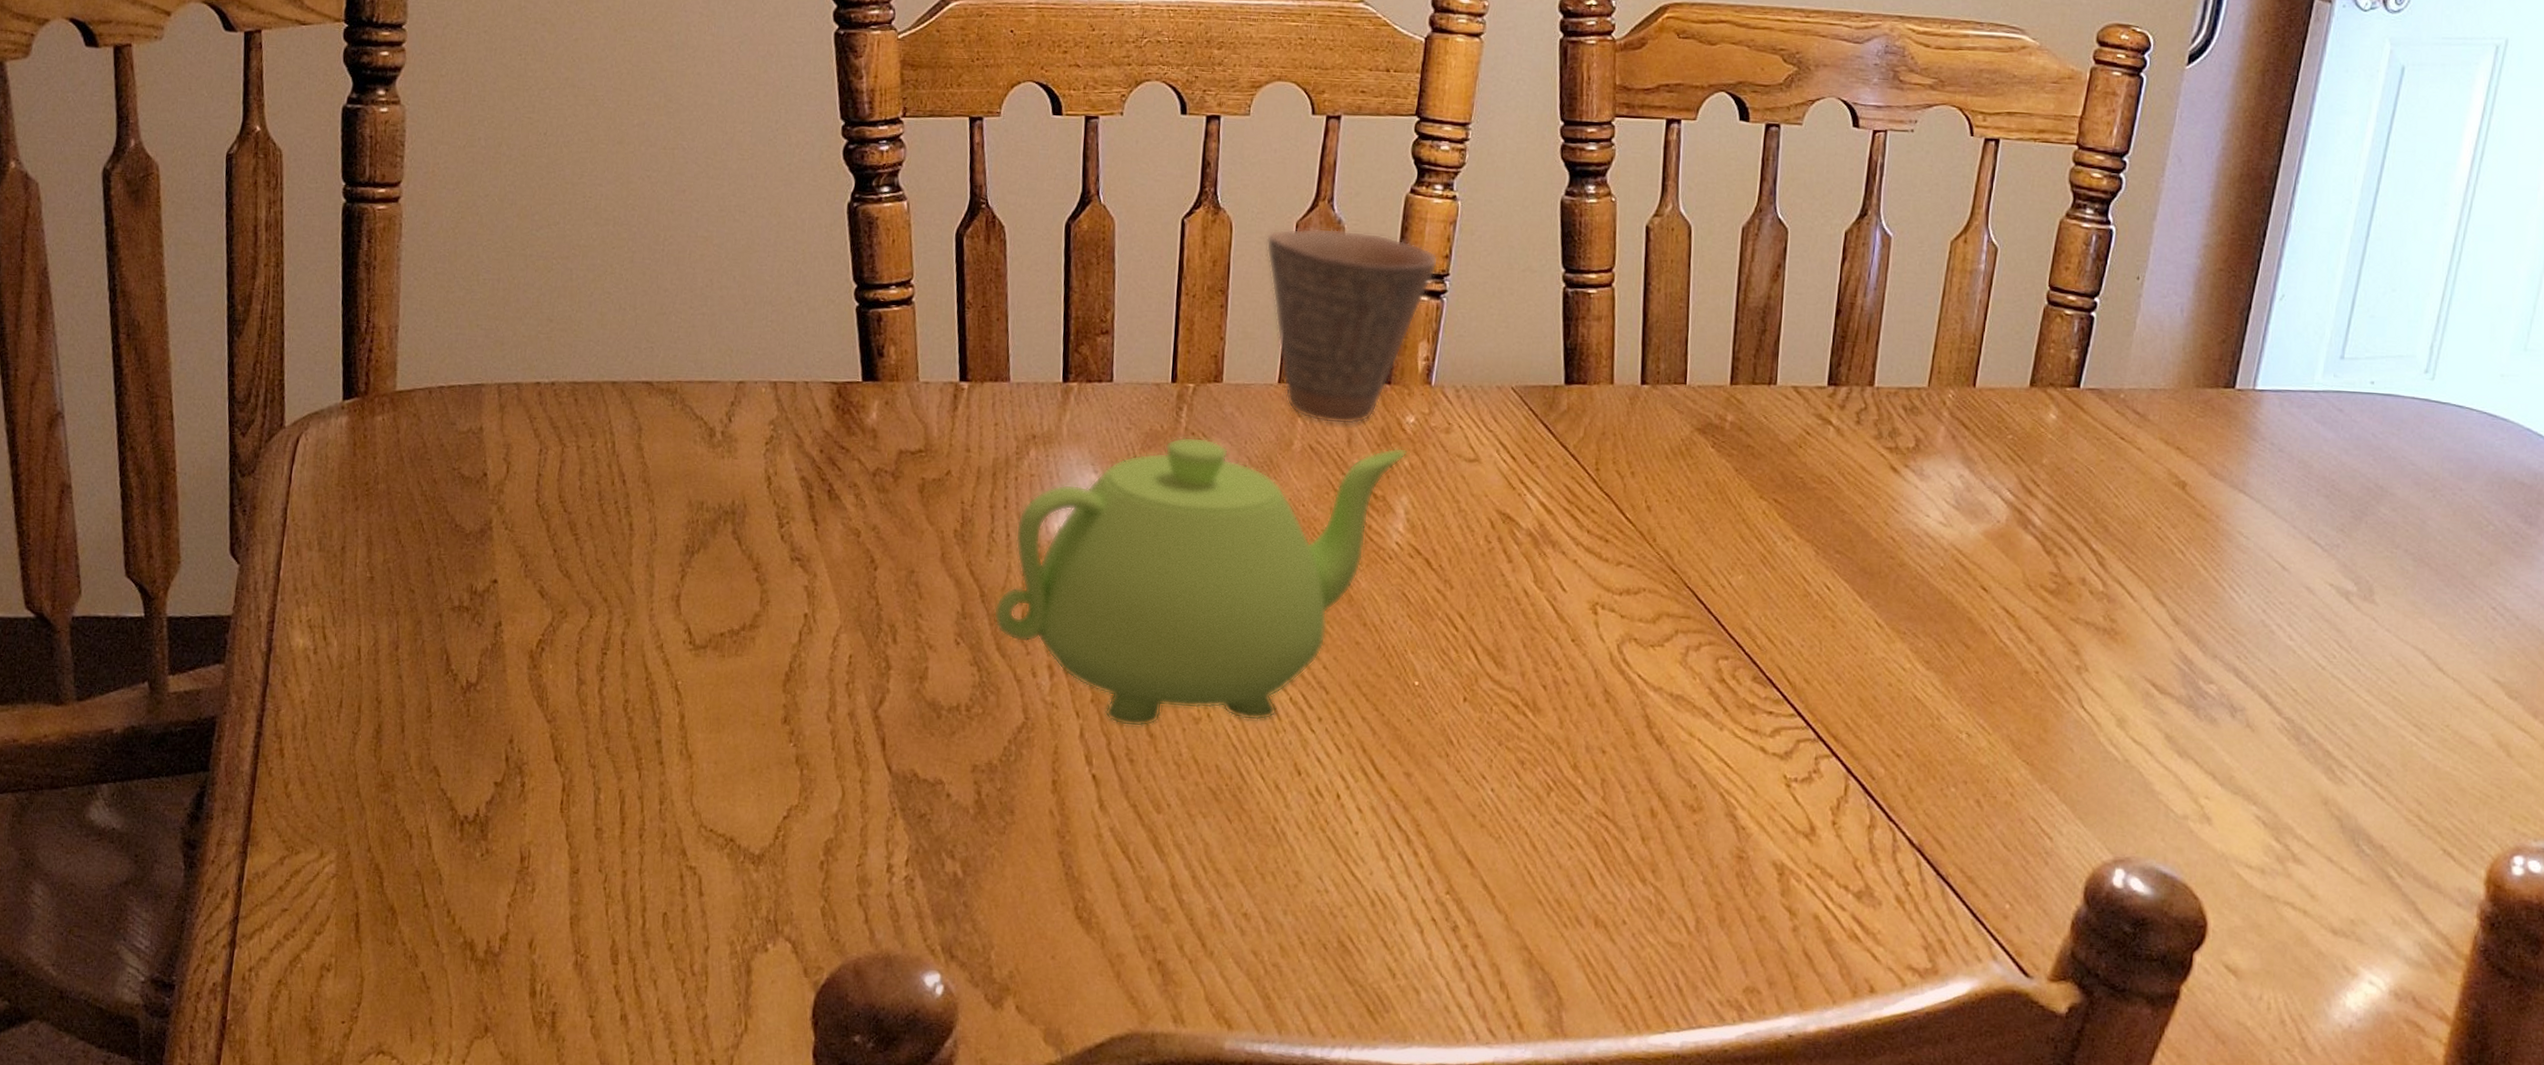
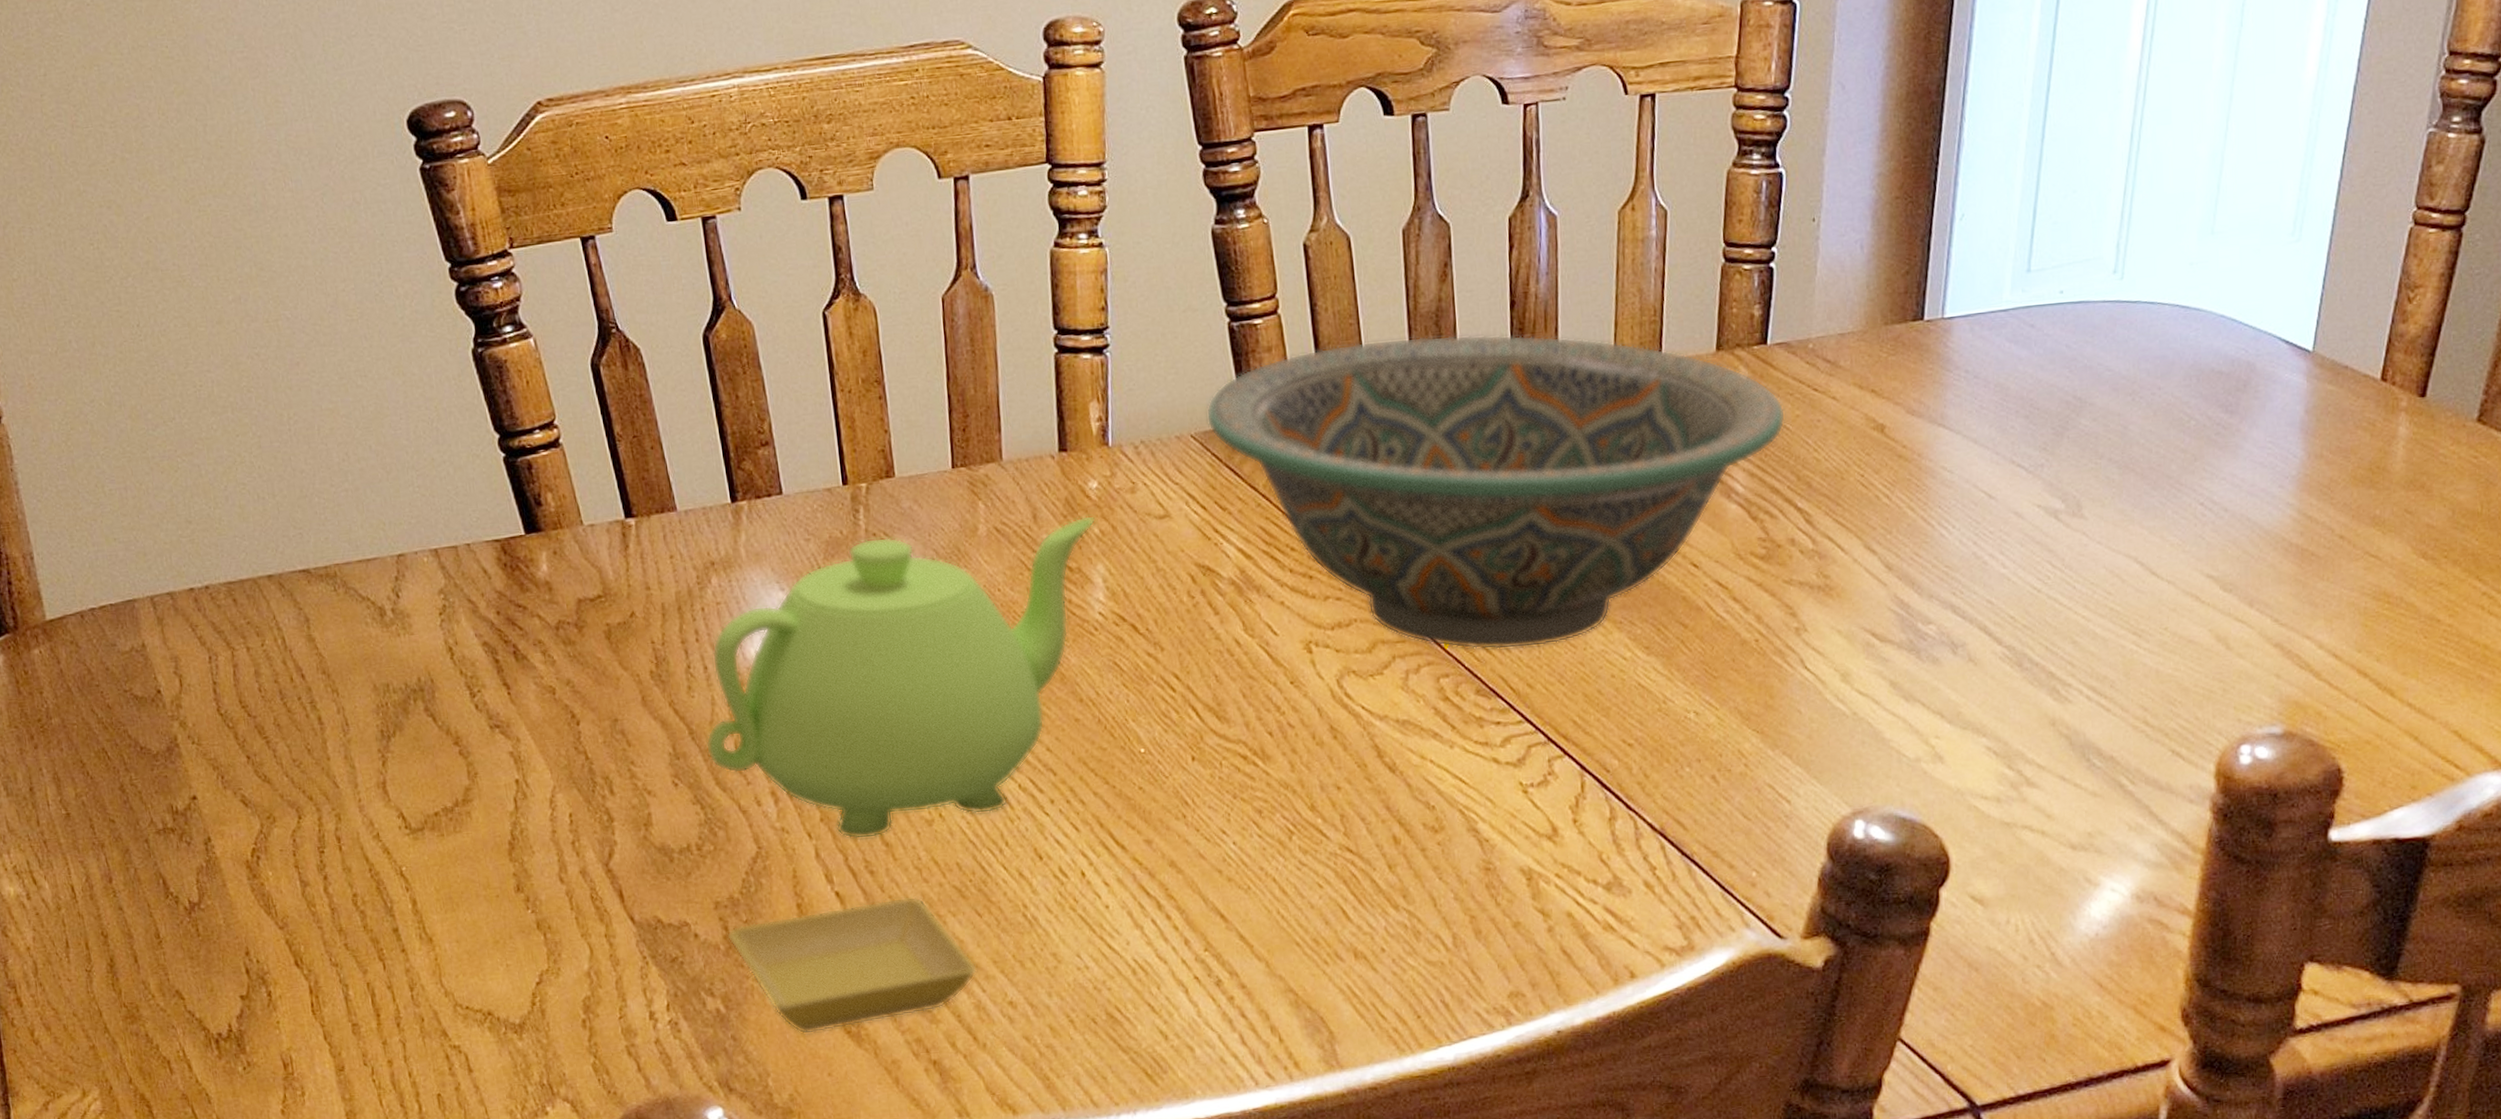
saucer: none [977,789,1219,914] -> present [726,896,978,1035]
cup: present [1266,228,1439,425] -> none [913,295,1096,502]
decorative bowl: none [1529,325,2091,644] -> present [1206,334,1786,650]

